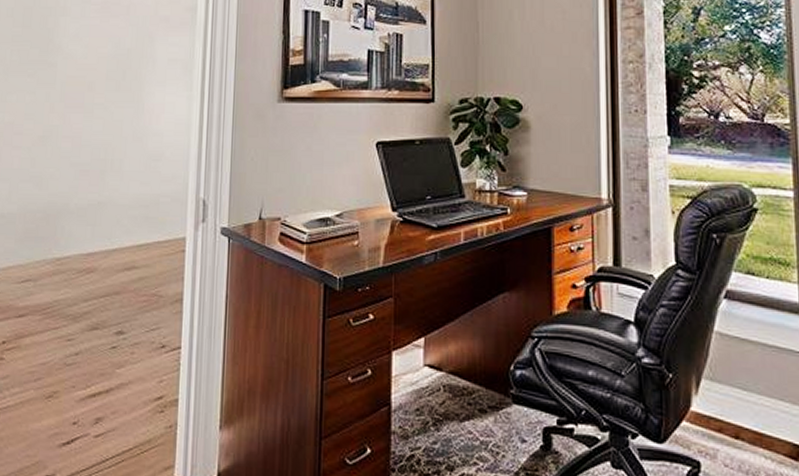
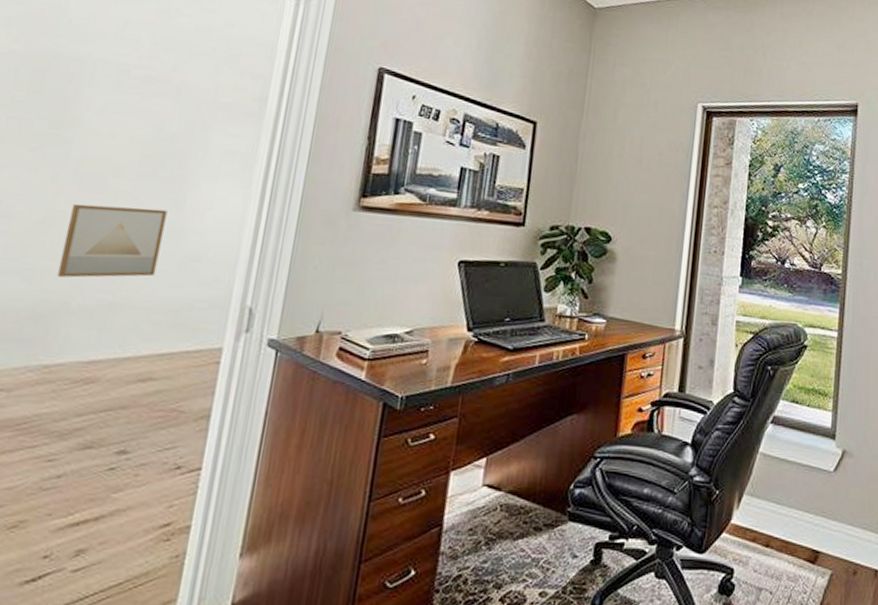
wall art: none [57,117,131,182] -> present [57,203,168,278]

